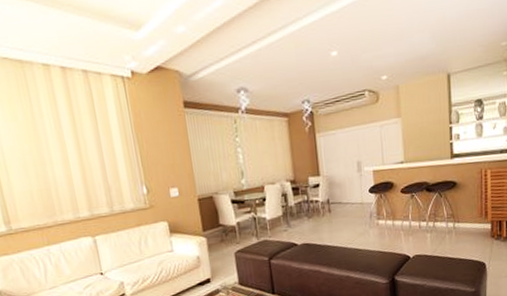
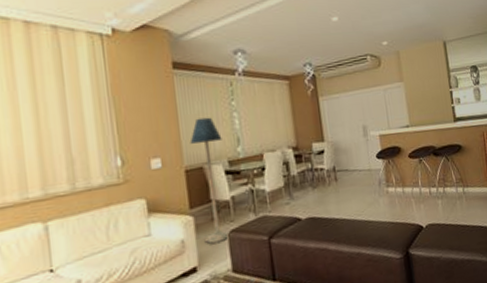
floor lamp: none [201,152,237,261] -> present [190,117,230,244]

